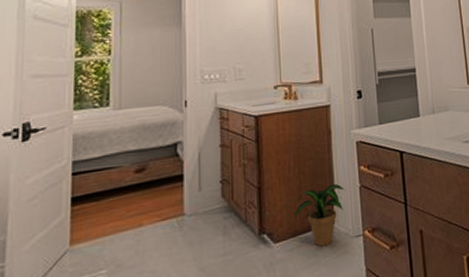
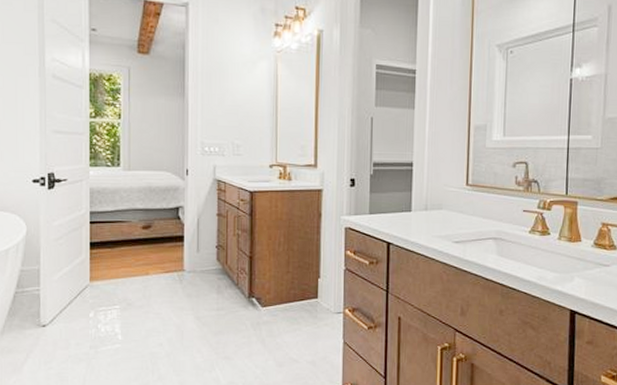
potted plant: present [294,184,346,247] -> none [281,264,331,317]

